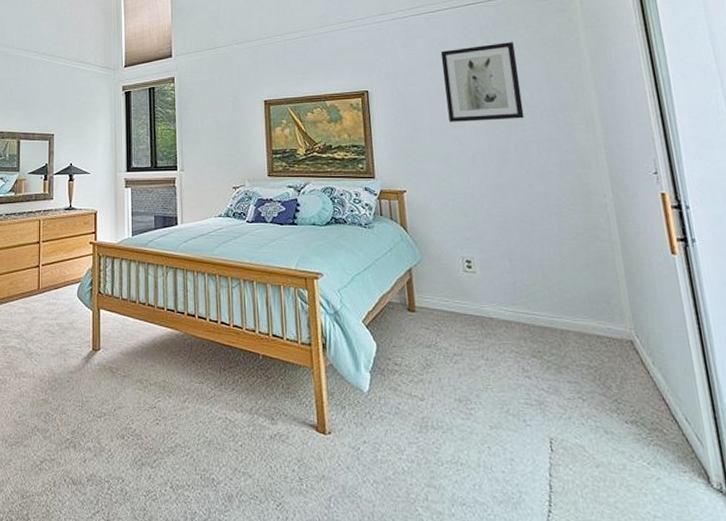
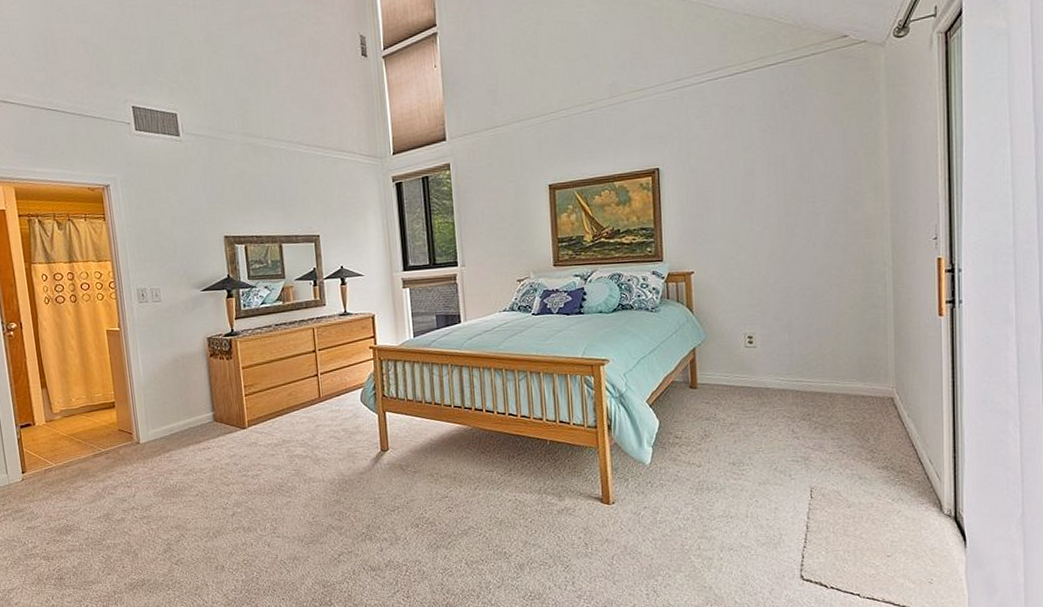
wall art: present [440,42,524,122] -> none [736,107,816,198]

